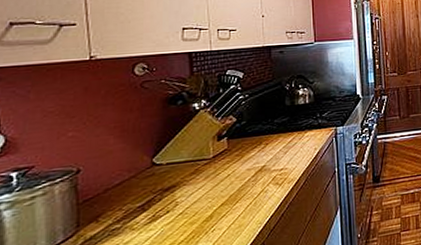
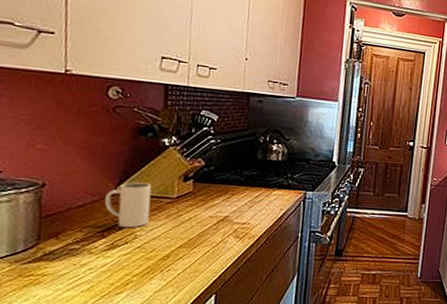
mug: none [141,149,188,198] -> present [104,182,152,228]

